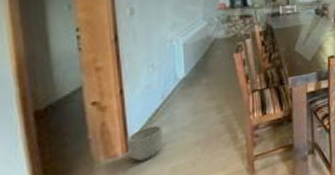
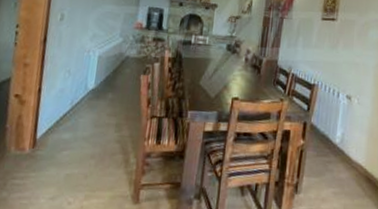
planter: present [127,125,163,162] -> none [34,128,67,161]

